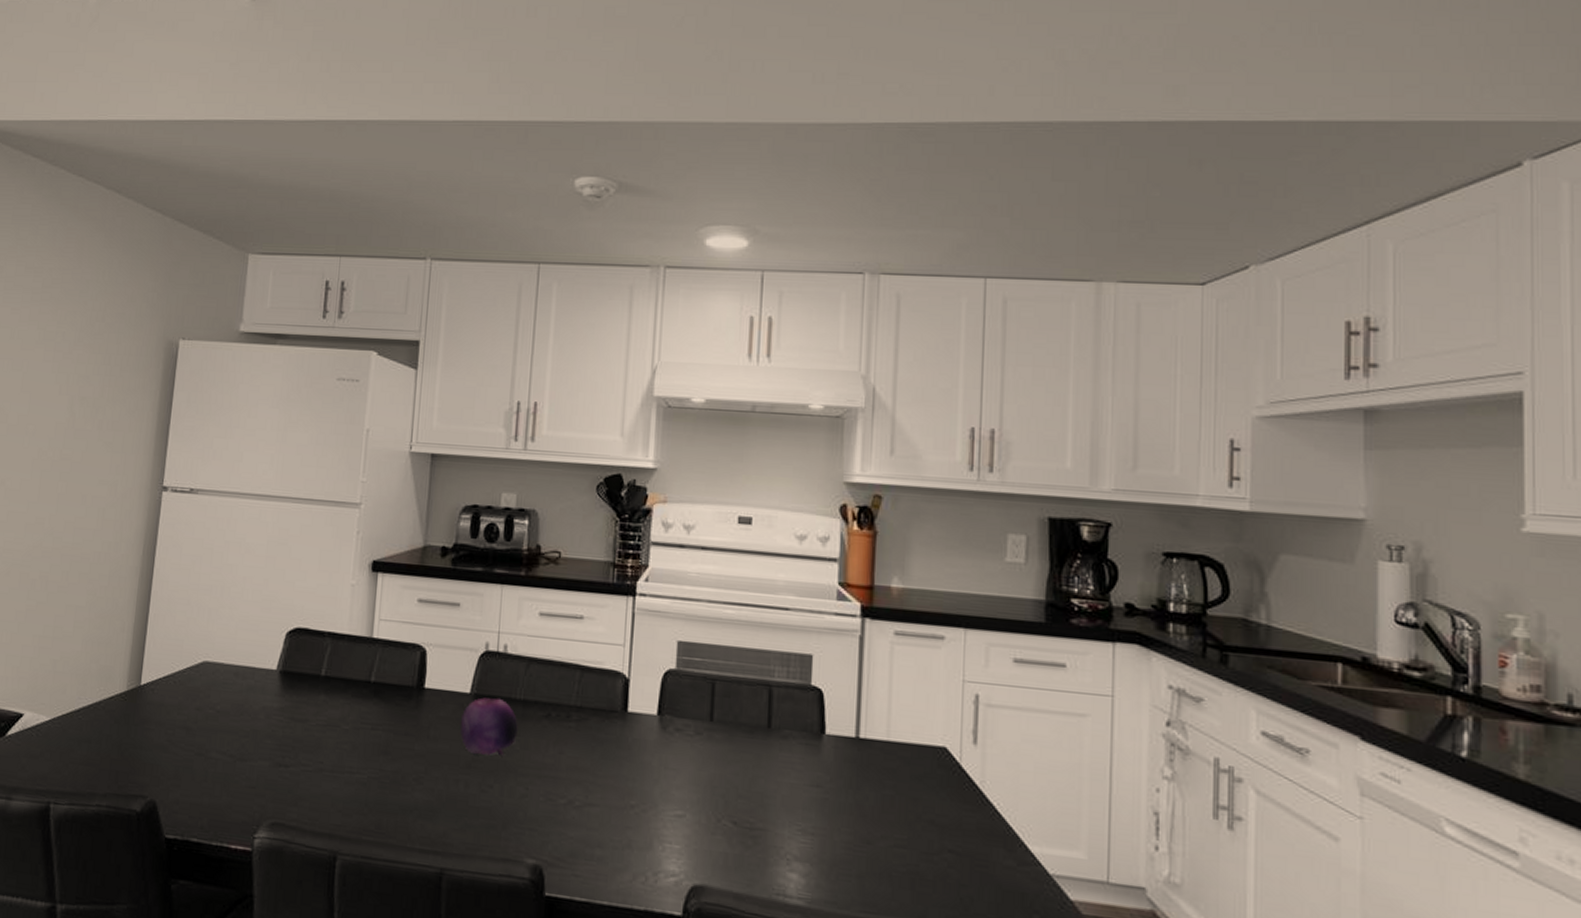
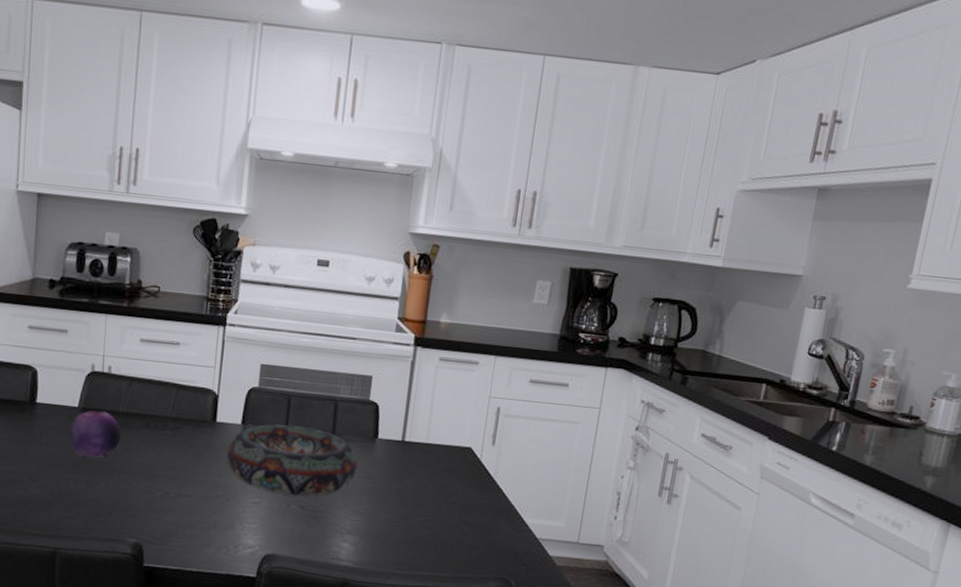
decorative bowl: none [641,715,803,809] -> present [227,424,358,496]

